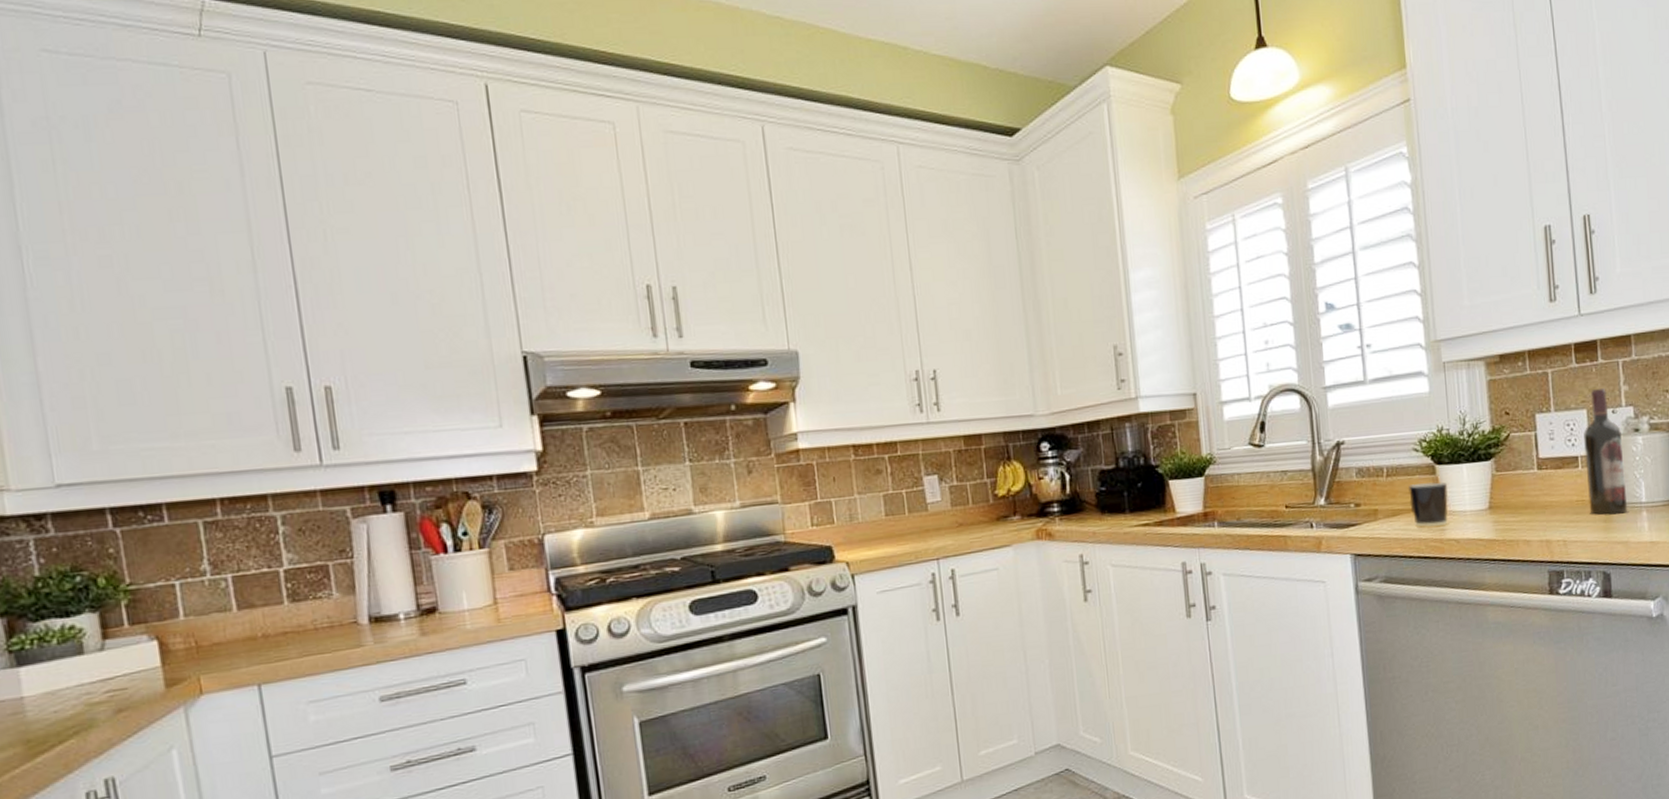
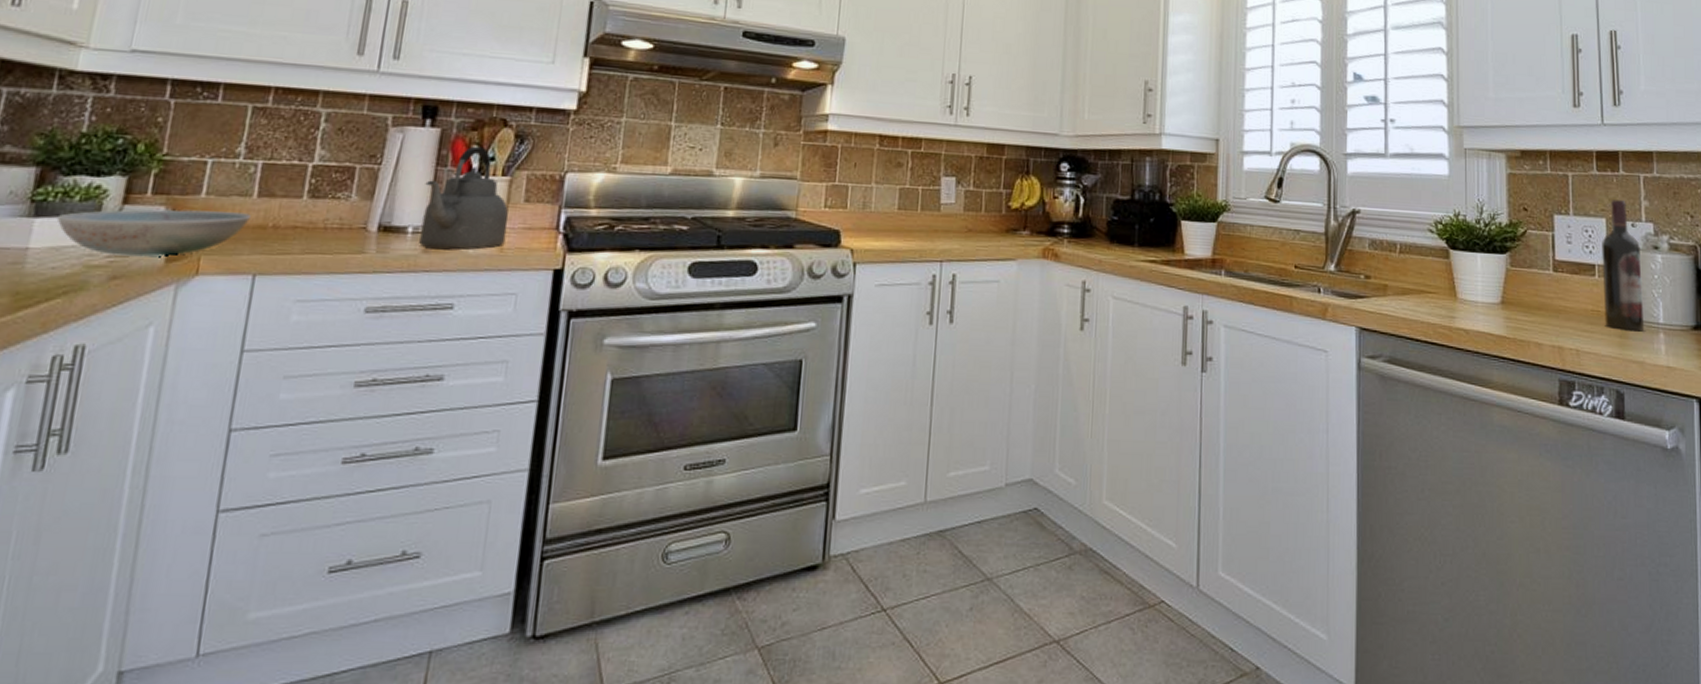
dish: none [41,627,237,690] -> present [57,209,251,257]
kettle: none [404,523,501,631] -> present [419,146,509,250]
mug: present [1408,482,1448,528] -> none [1421,265,1460,313]

